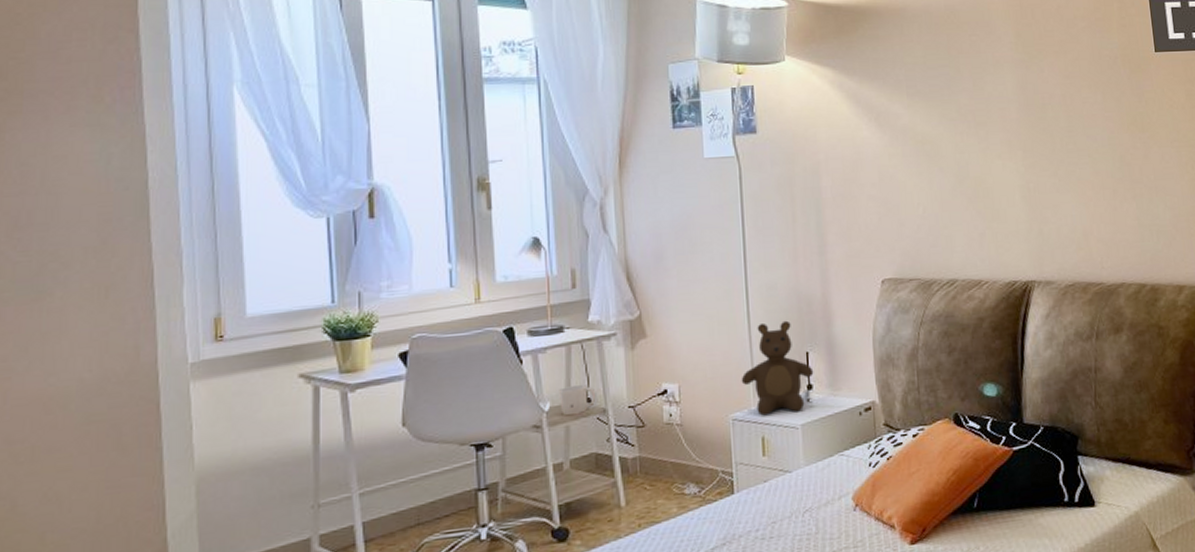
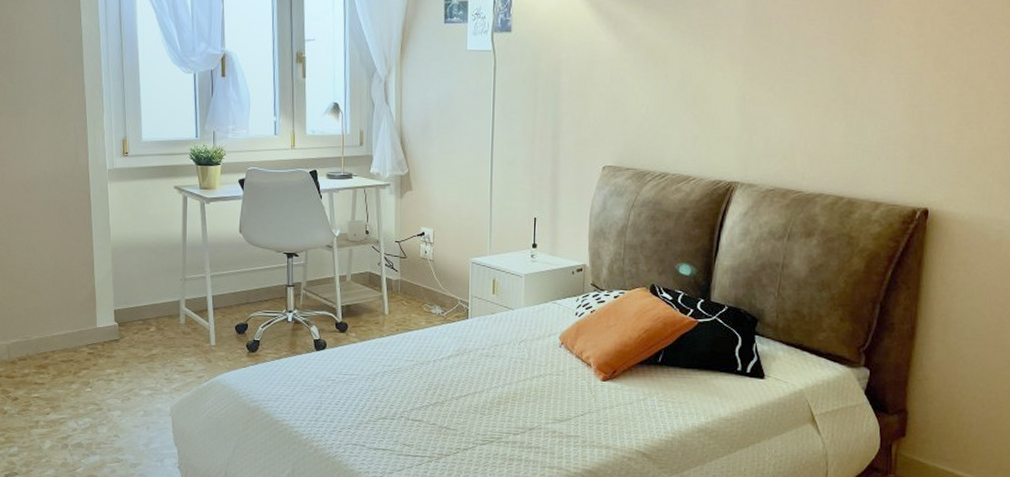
teddy bear: present [741,320,814,416] -> none [481,189,539,264]

